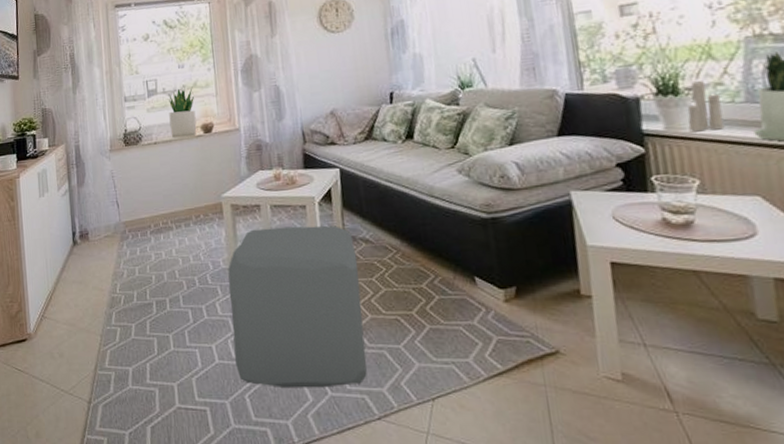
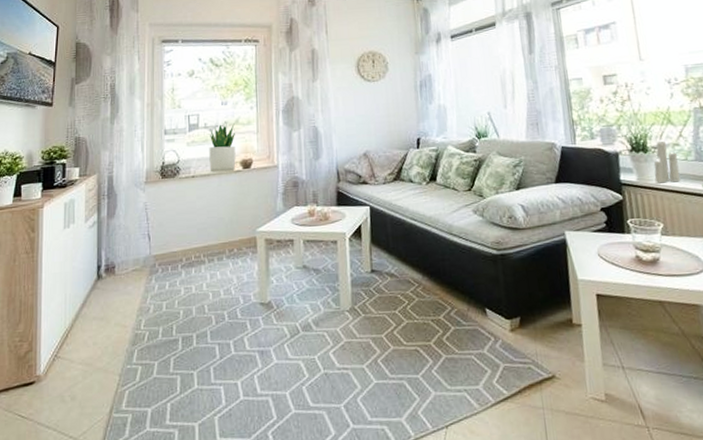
pouf: present [228,225,367,388] -> none [258,260,388,422]

